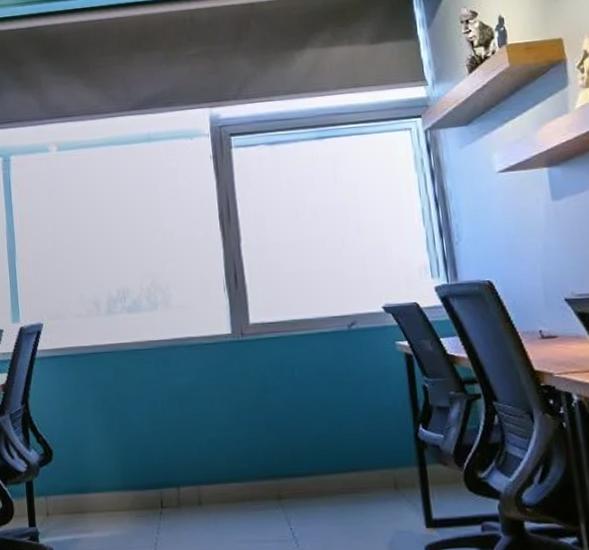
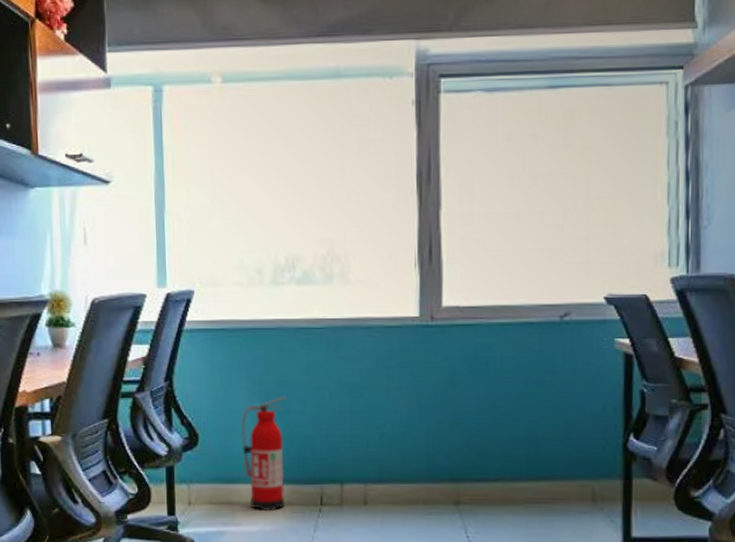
fire extinguisher: none [88,410,130,517] -> present [240,396,286,512]

